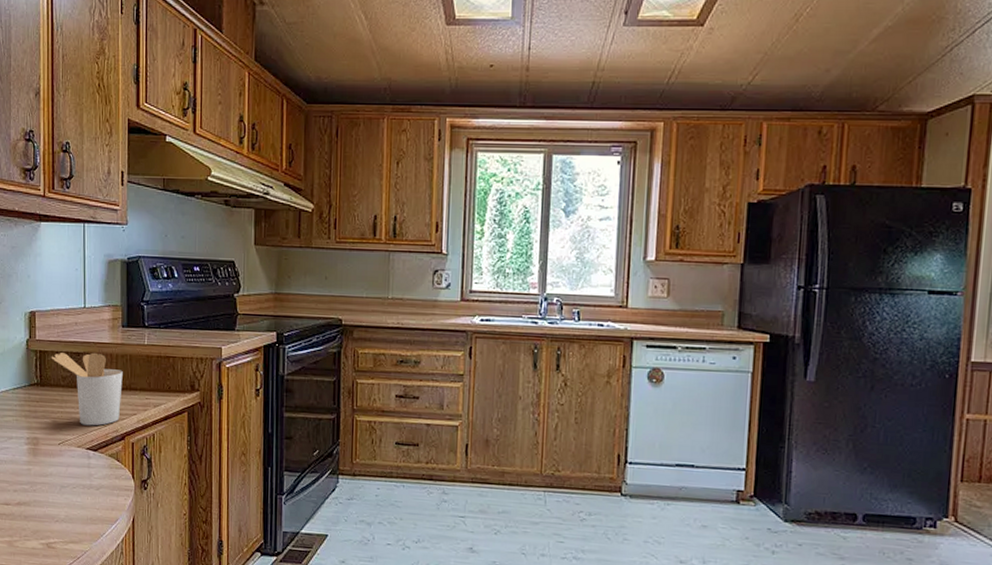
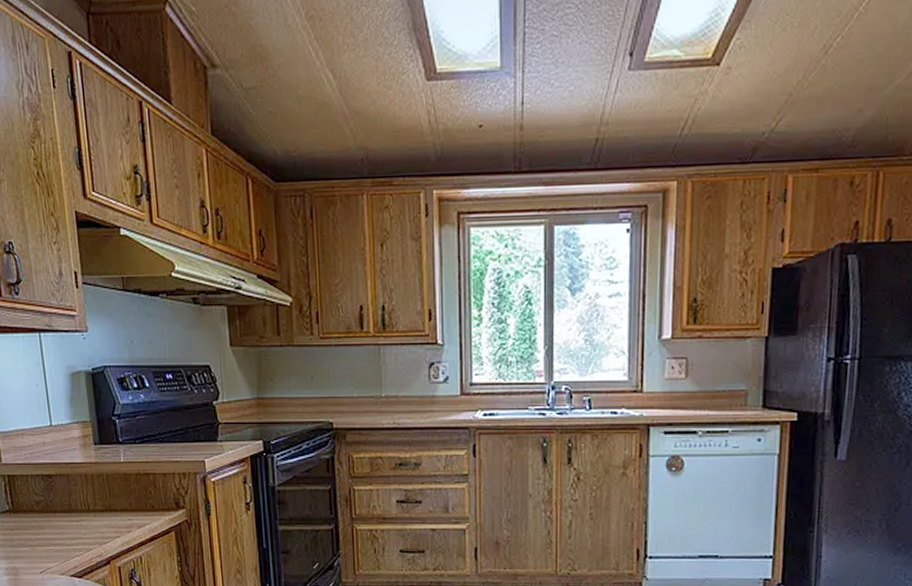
utensil holder: present [51,352,123,426] -> none [20,473,103,552]

